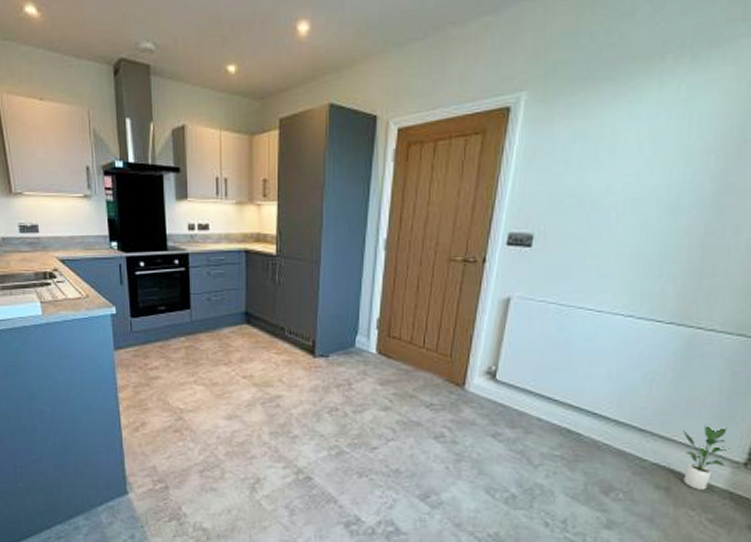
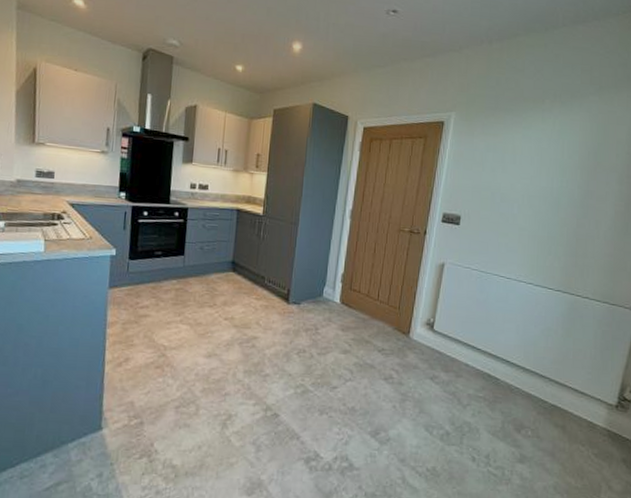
potted plant: present [683,425,730,490] -> none [572,373,605,428]

